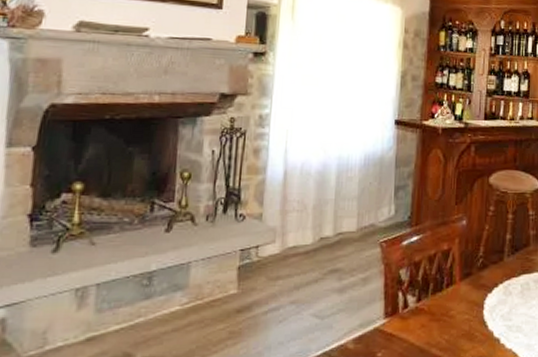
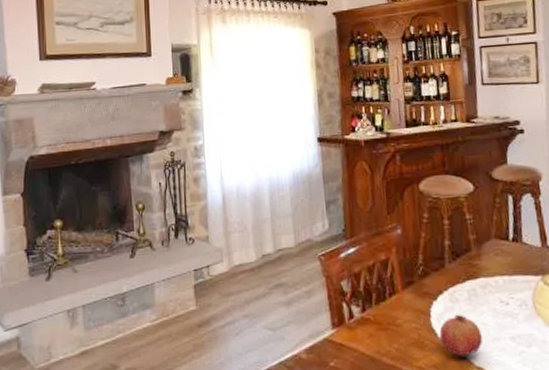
fruit: none [489,307,530,347] -> present [439,314,483,355]

